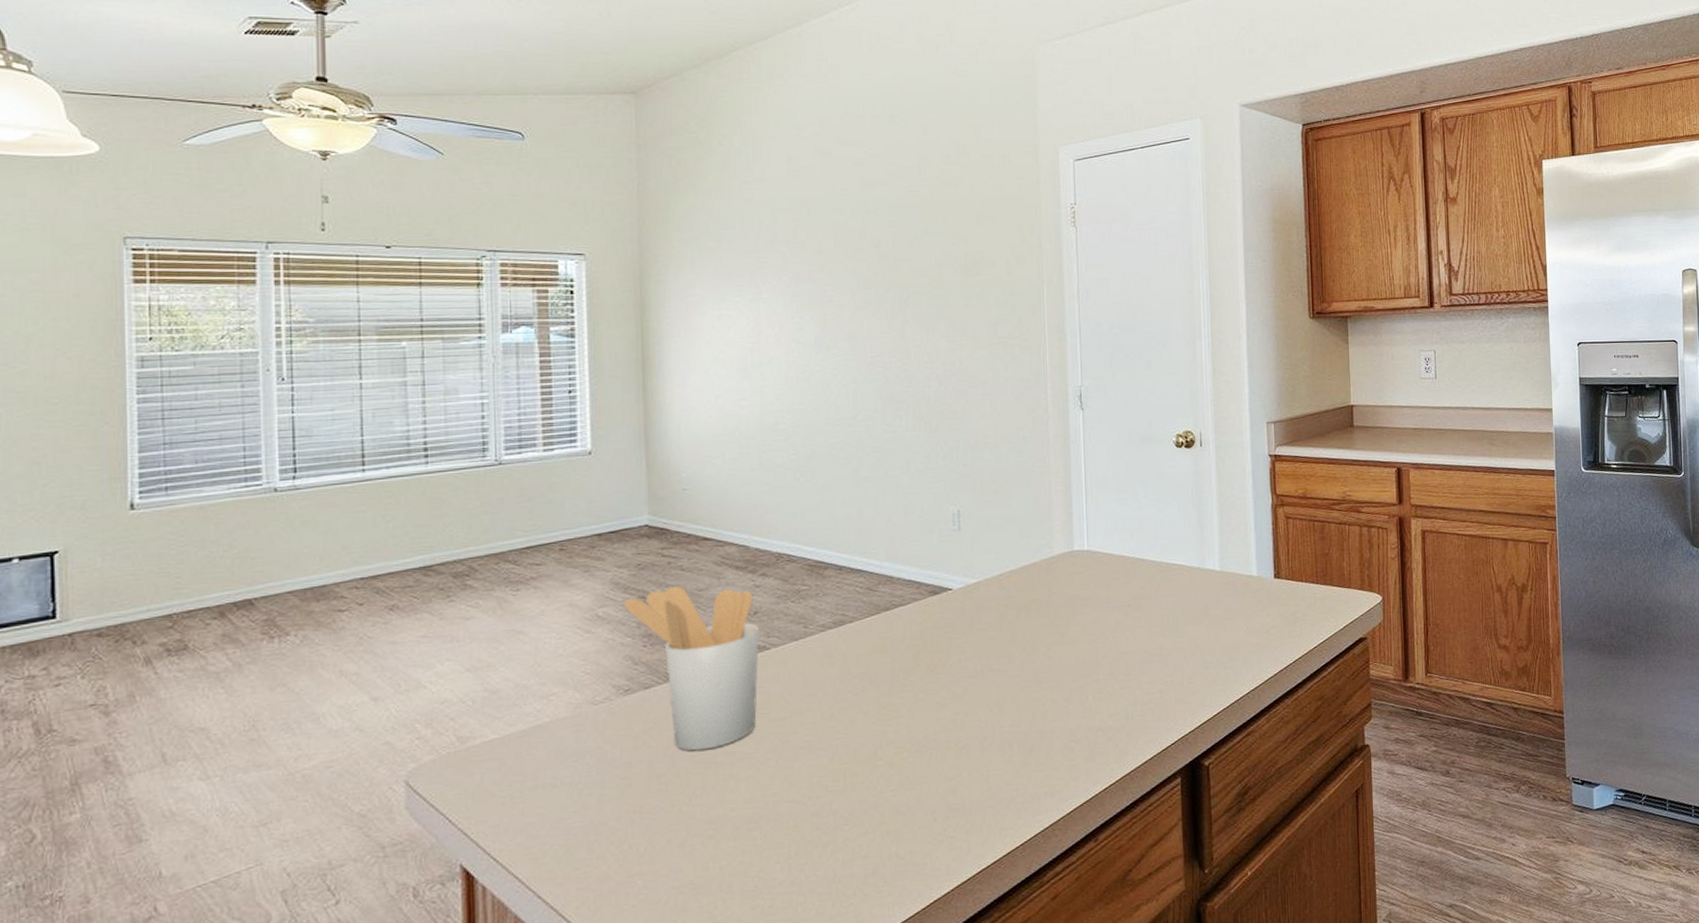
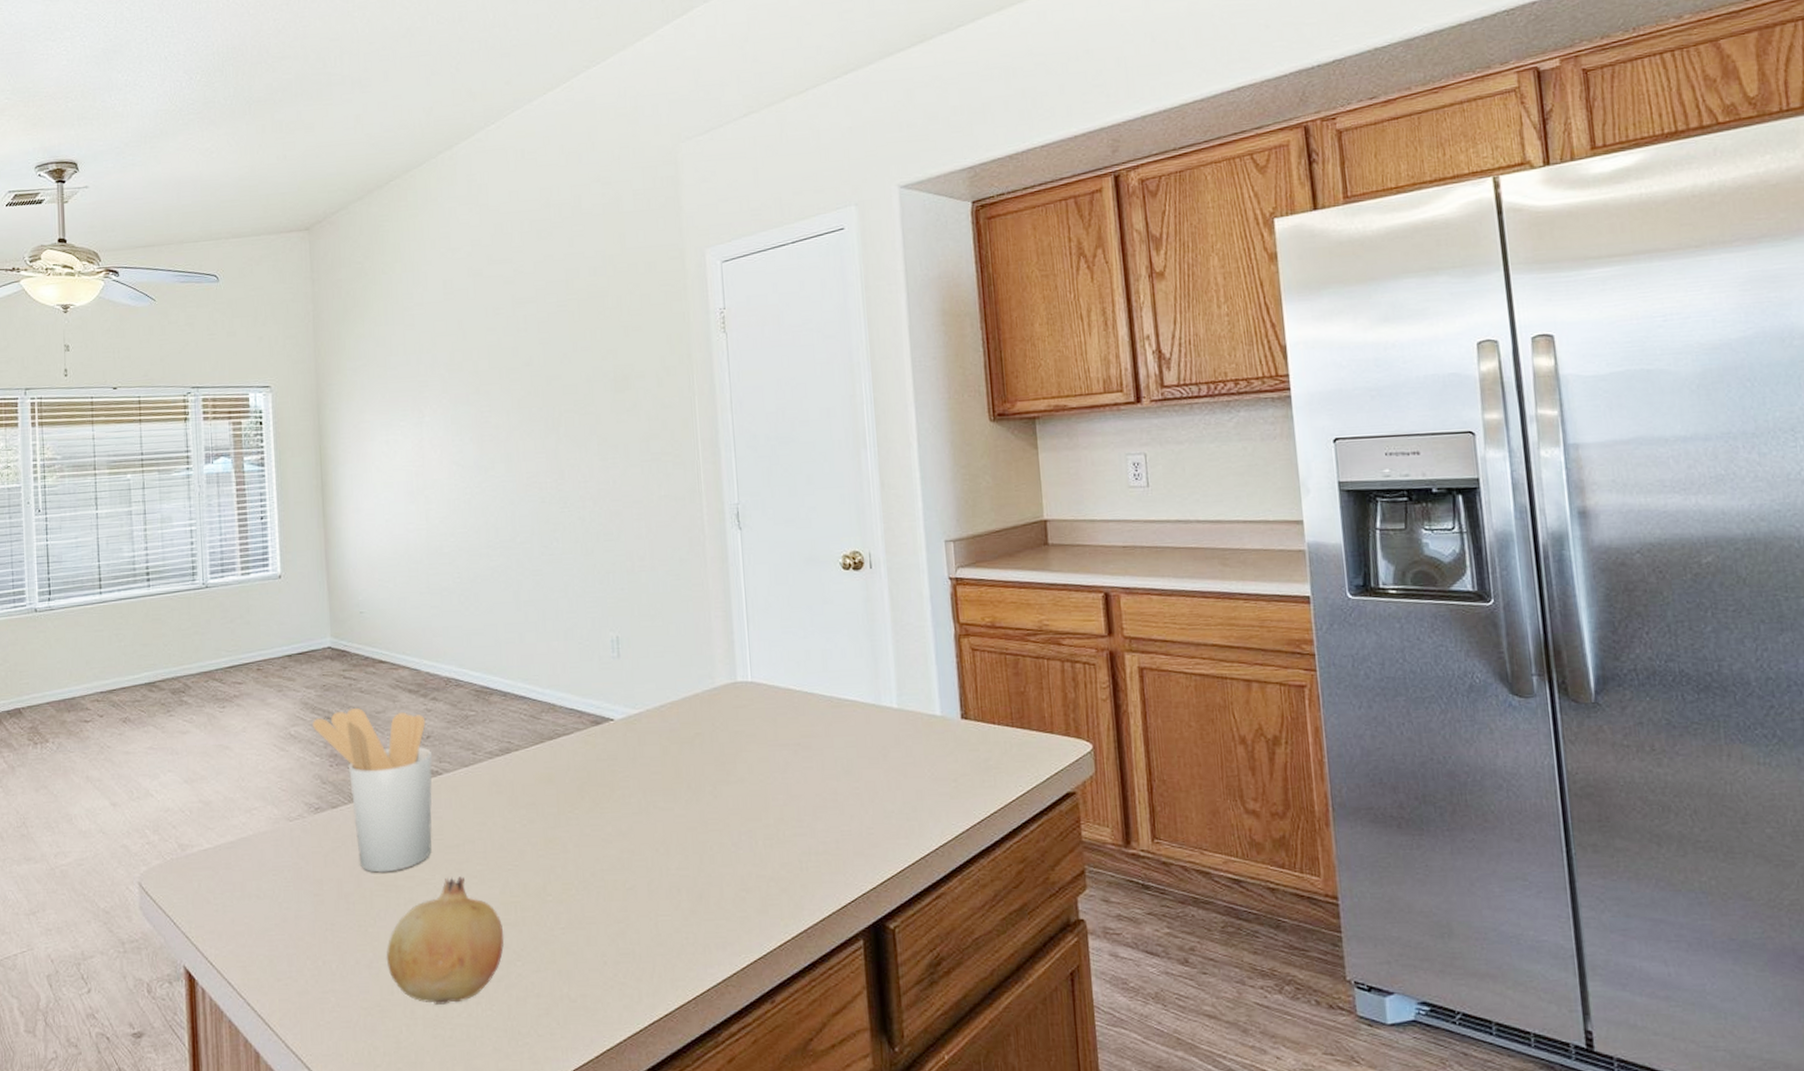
fruit: none [701,748,832,877] -> present [386,876,505,1005]

